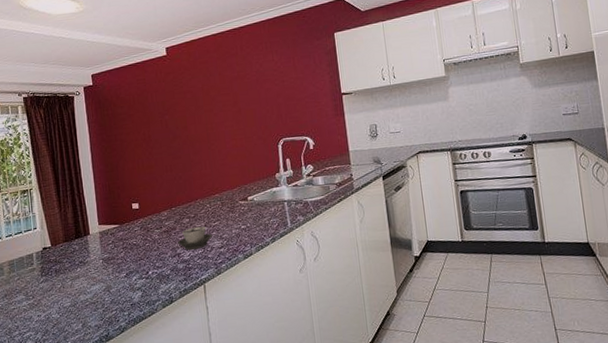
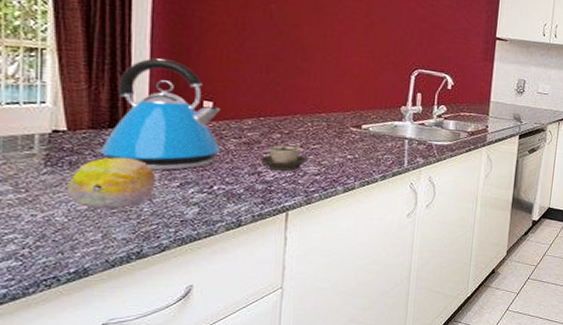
fruit: none [56,259,110,305] -> present [67,157,156,210]
kettle: none [69,177,150,267] -> present [95,58,221,171]

